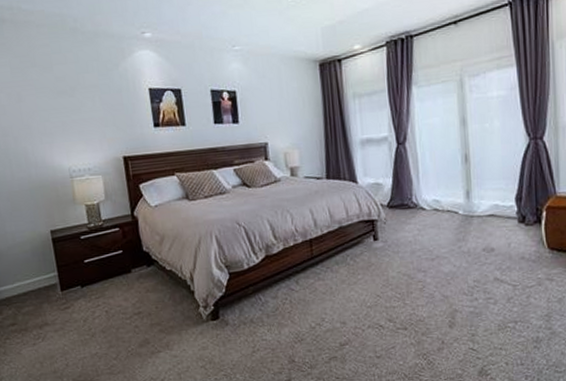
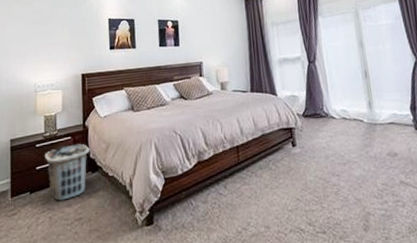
clothes hamper: none [91,235,143,295] -> present [44,143,90,201]

